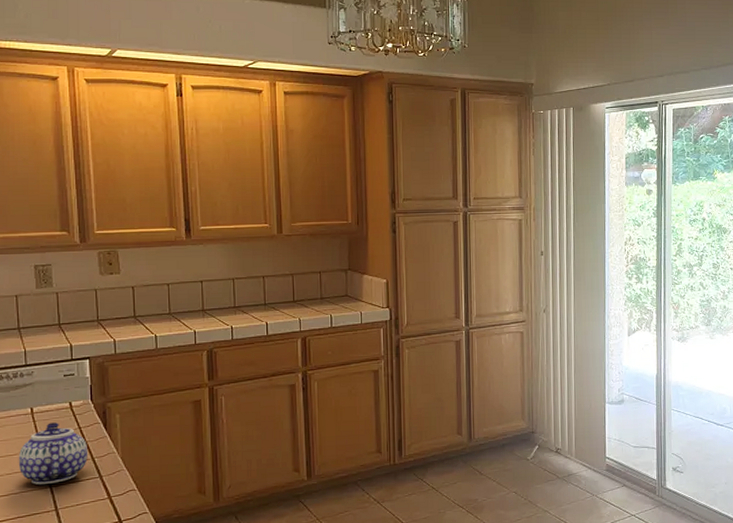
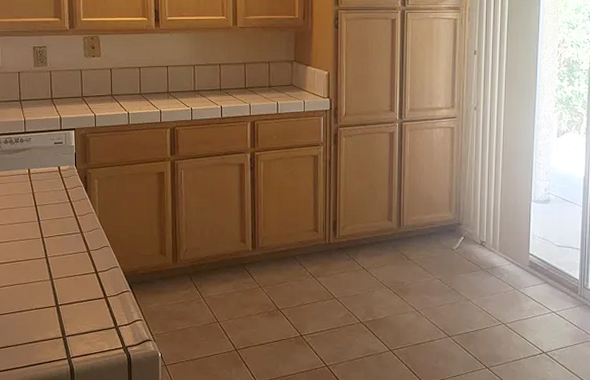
teapot: present [18,422,88,485] -> none [18,183,72,235]

